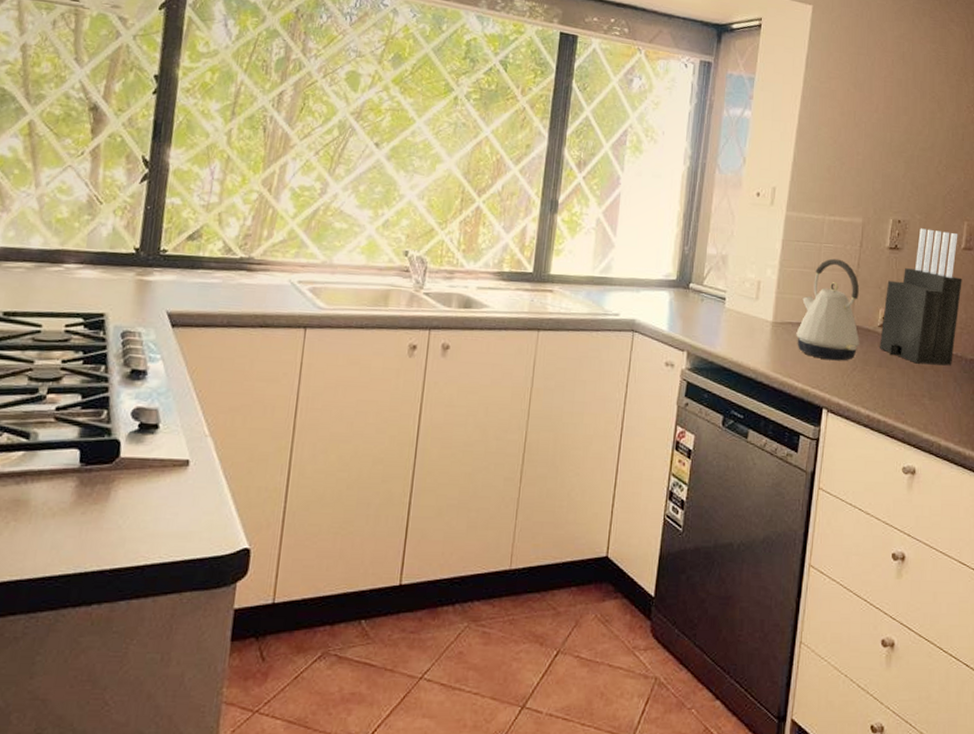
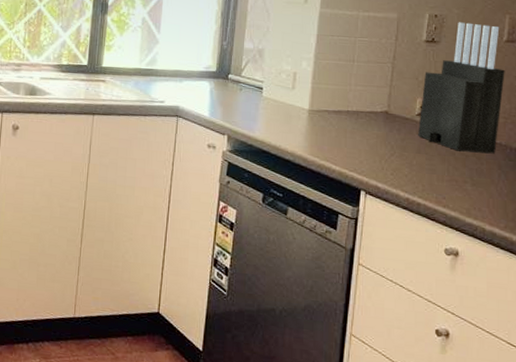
kettle: present [796,258,860,361] -> none [332,51,397,147]

